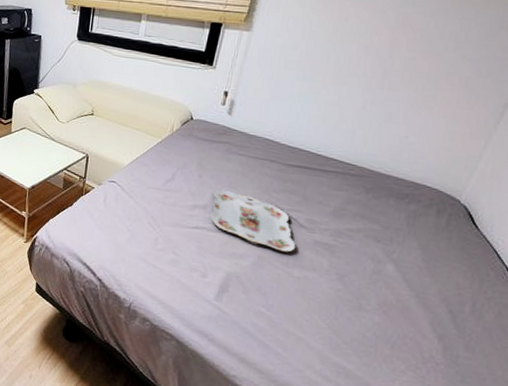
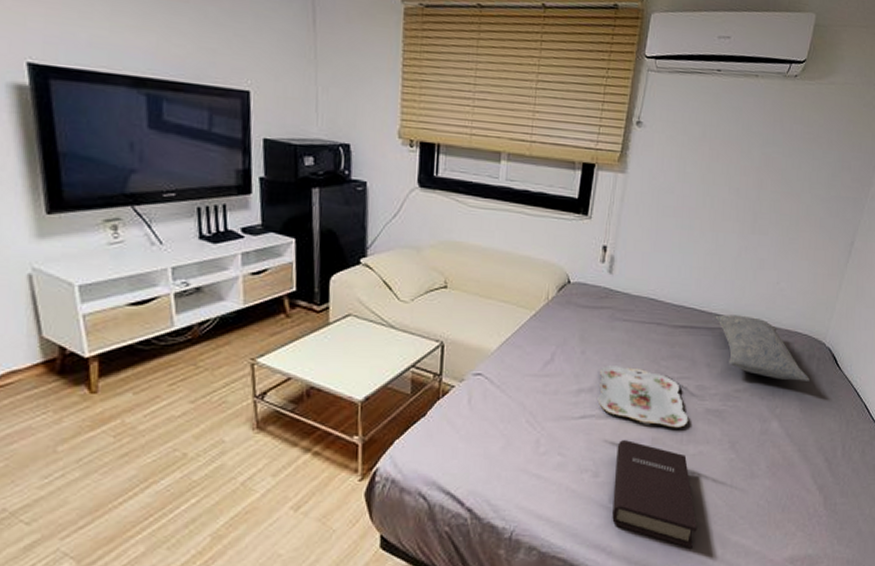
book: none [215,252,297,356] -> present [612,440,697,549]
pillow: none [331,160,437,234] -> present [715,315,810,381]

